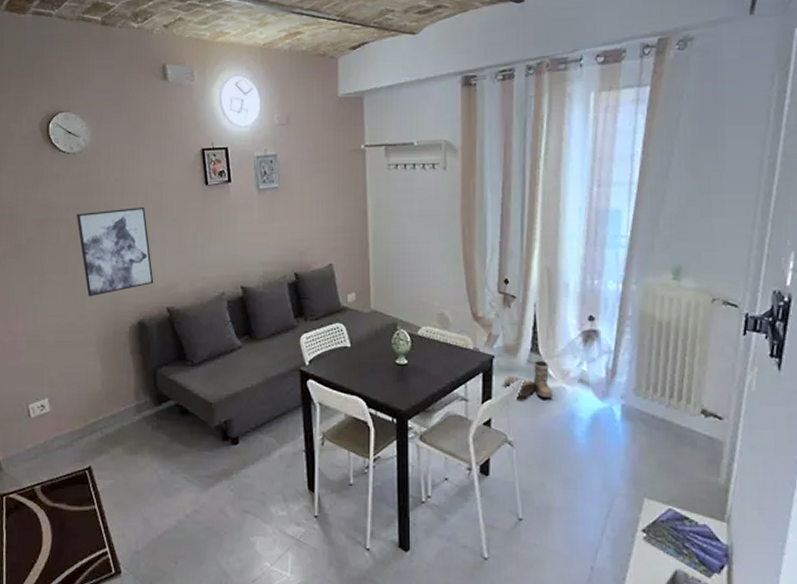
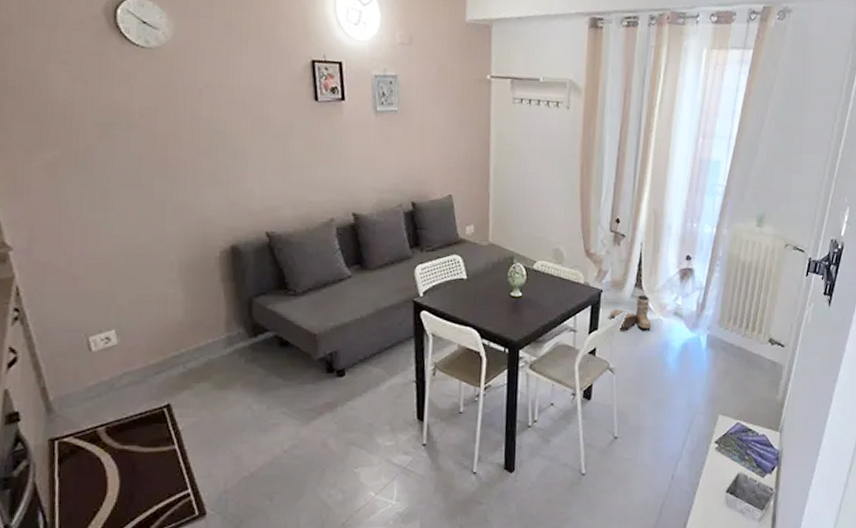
wall art: present [76,207,154,297] -> none [152,118,251,217]

